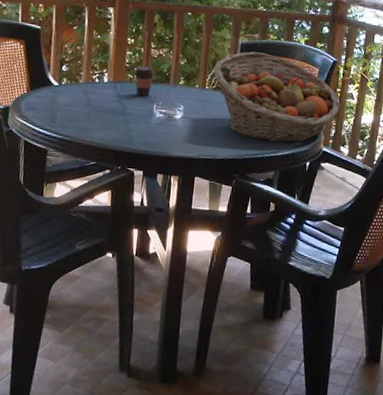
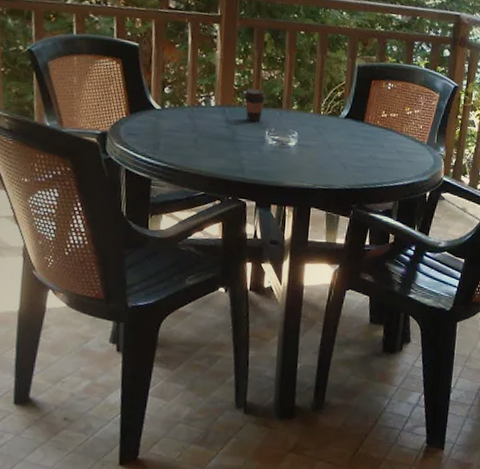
fruit basket: present [213,51,340,142] -> none [329,75,461,172]

